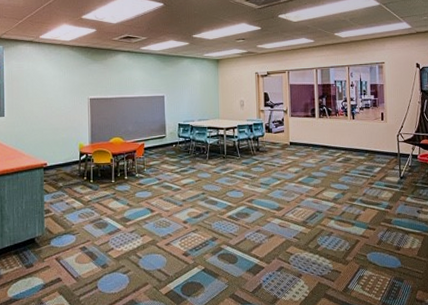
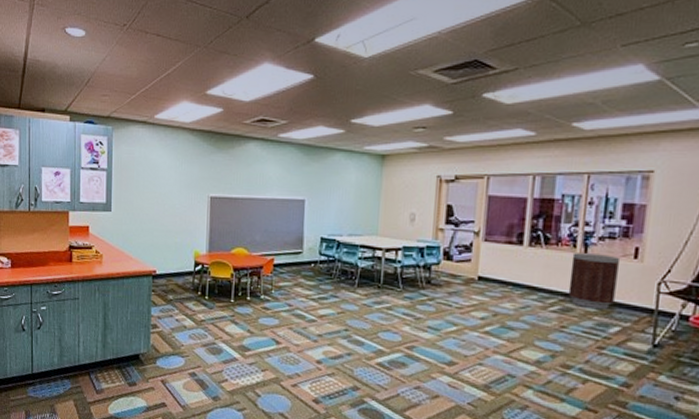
trash can: none [346,119,374,157] -> present [568,253,621,310]

